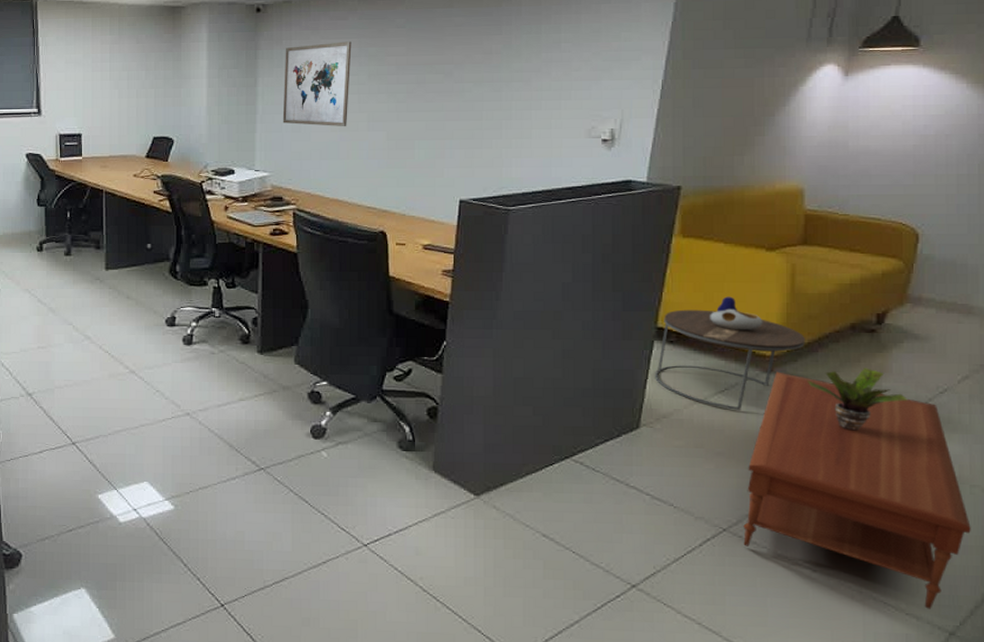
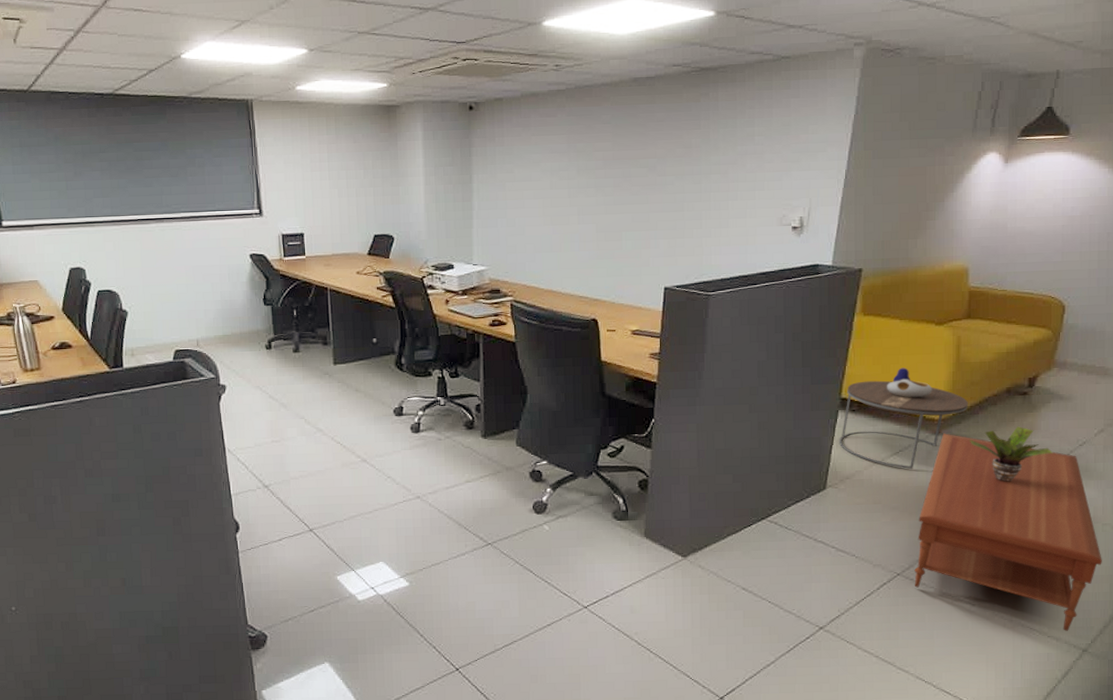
wall art: present [282,41,352,127] -> none [497,137,561,221]

